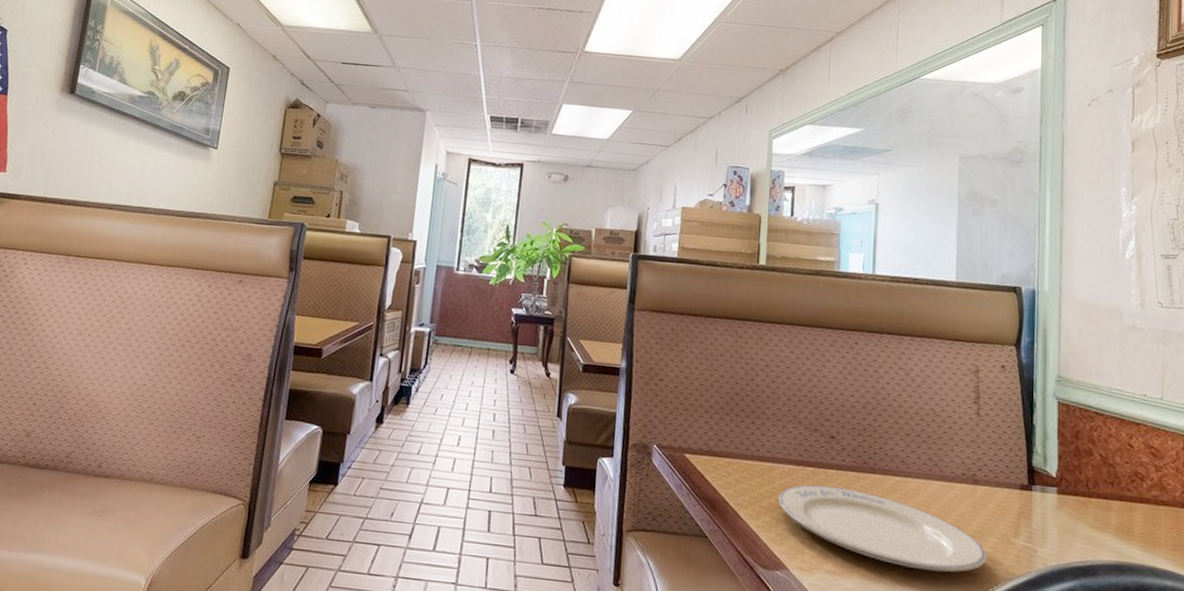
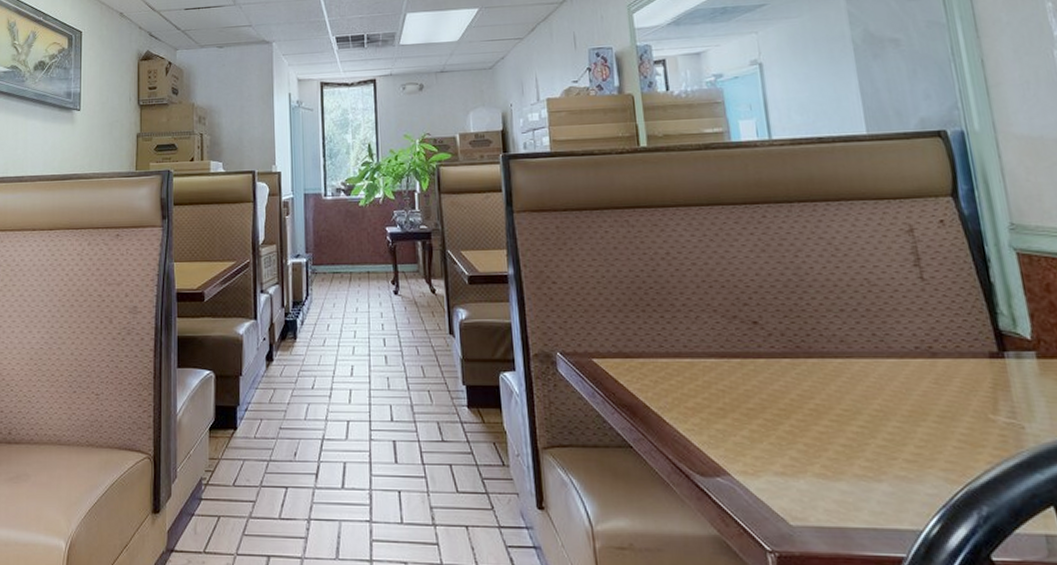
plate: present [779,484,987,572] -> none [705,378,965,462]

